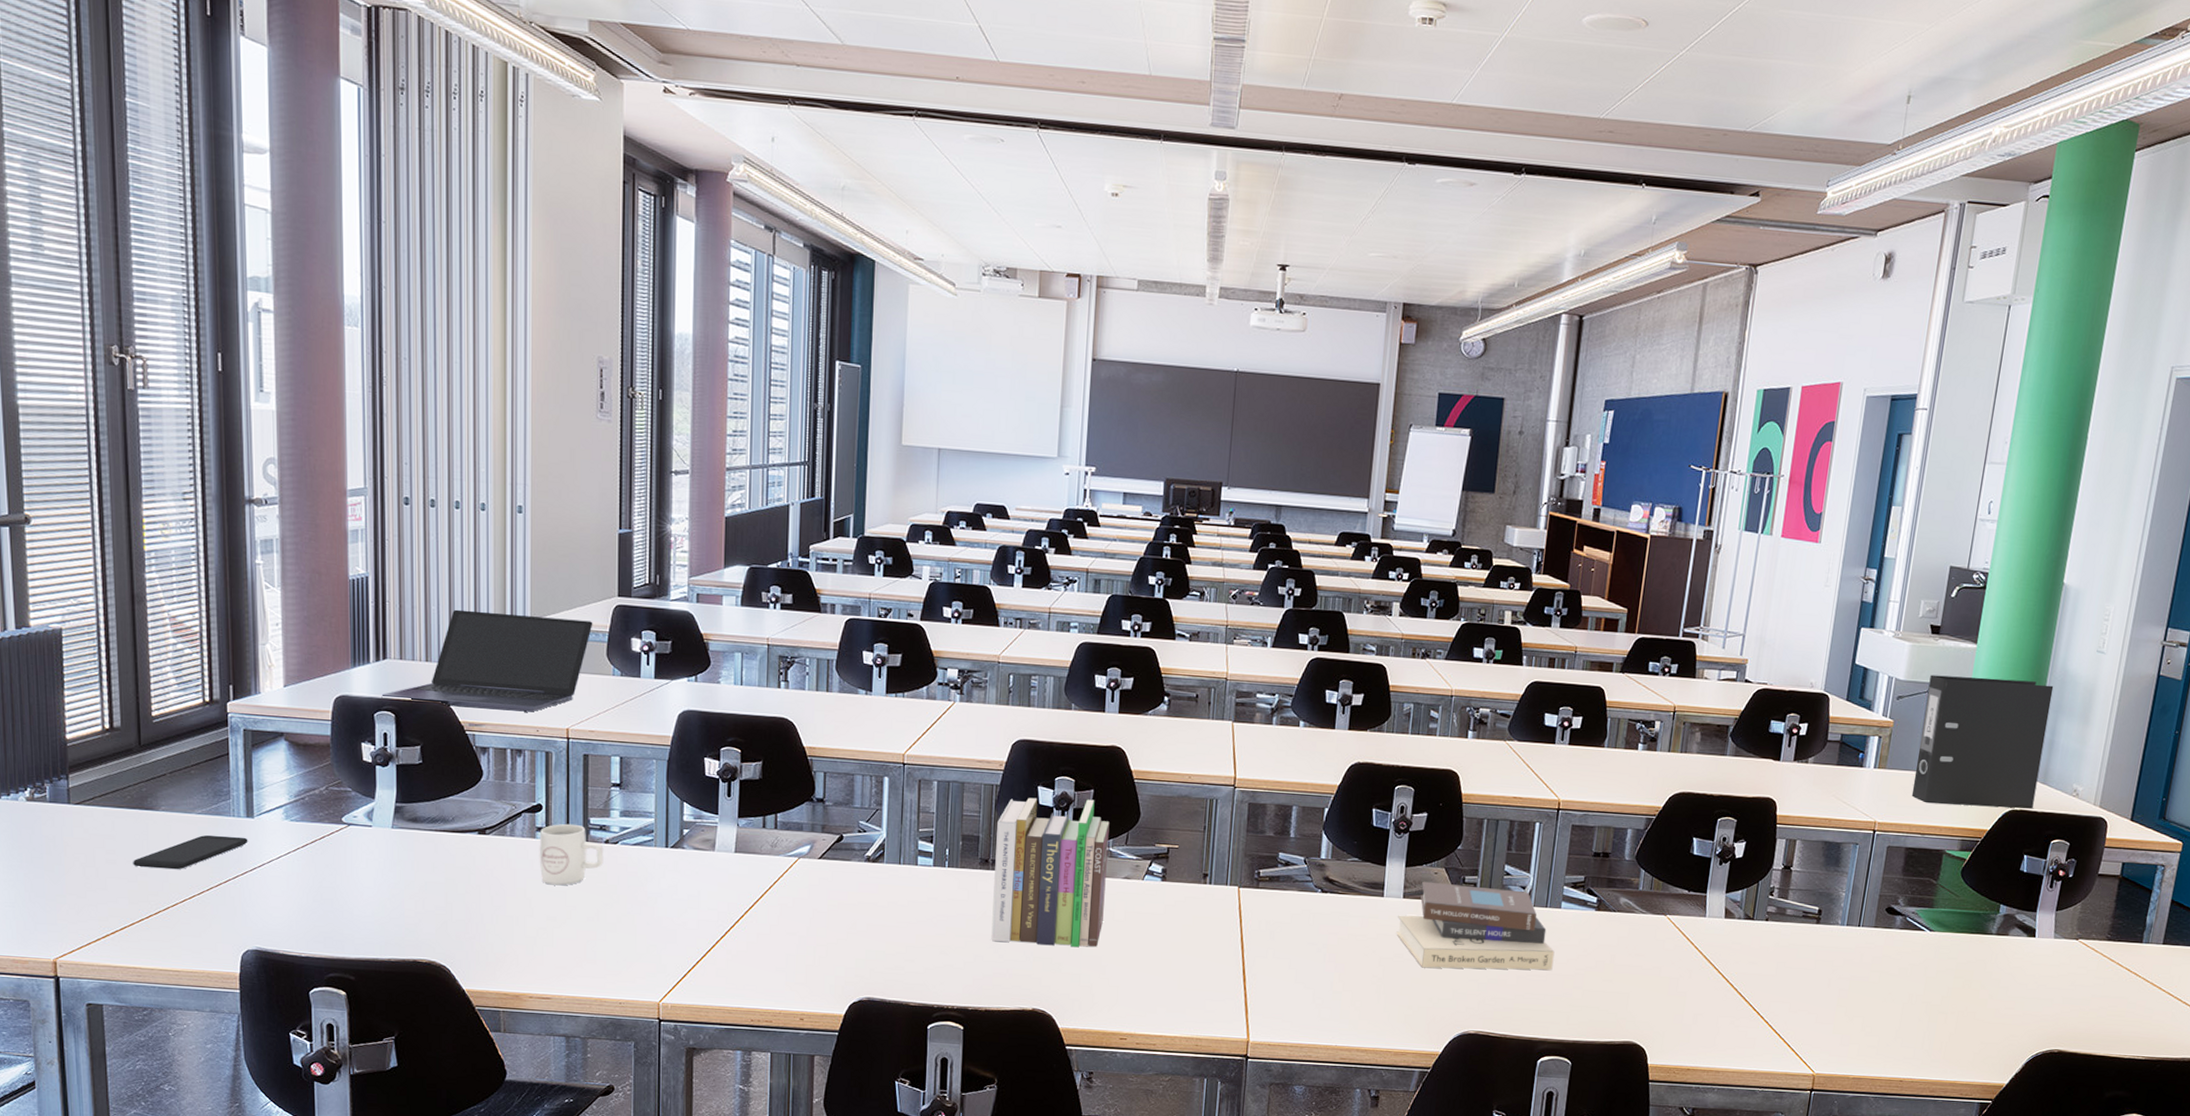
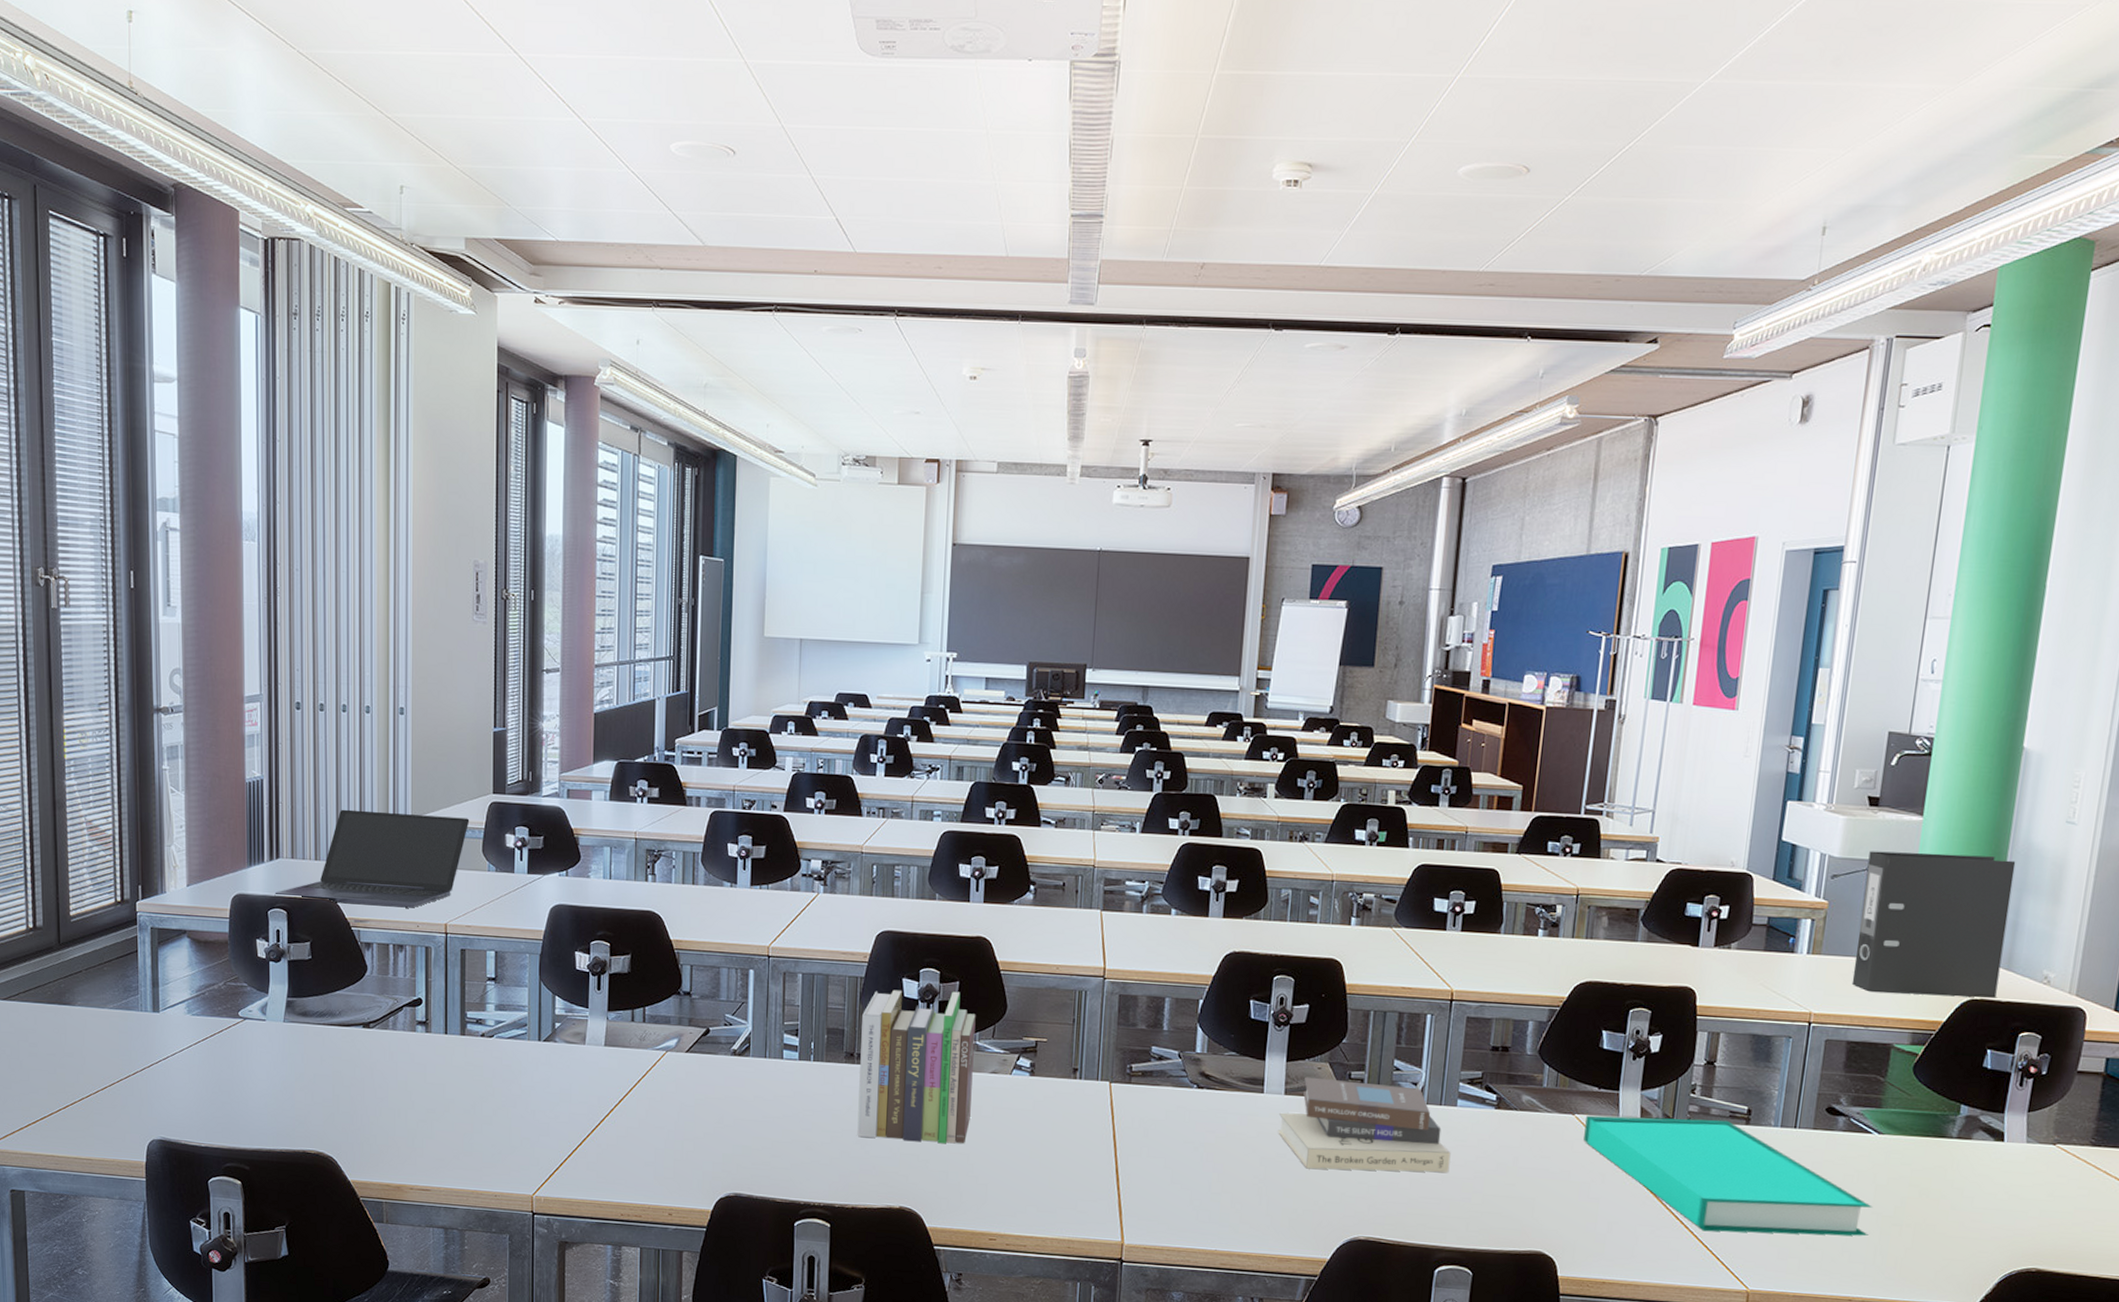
mobile phone: present [133,834,248,870] -> none [52,1028,154,1062]
mug: present [539,823,604,886] -> none [419,1017,480,1079]
binder: none [1674,916,1923,1024] -> present [1583,1115,1872,1237]

